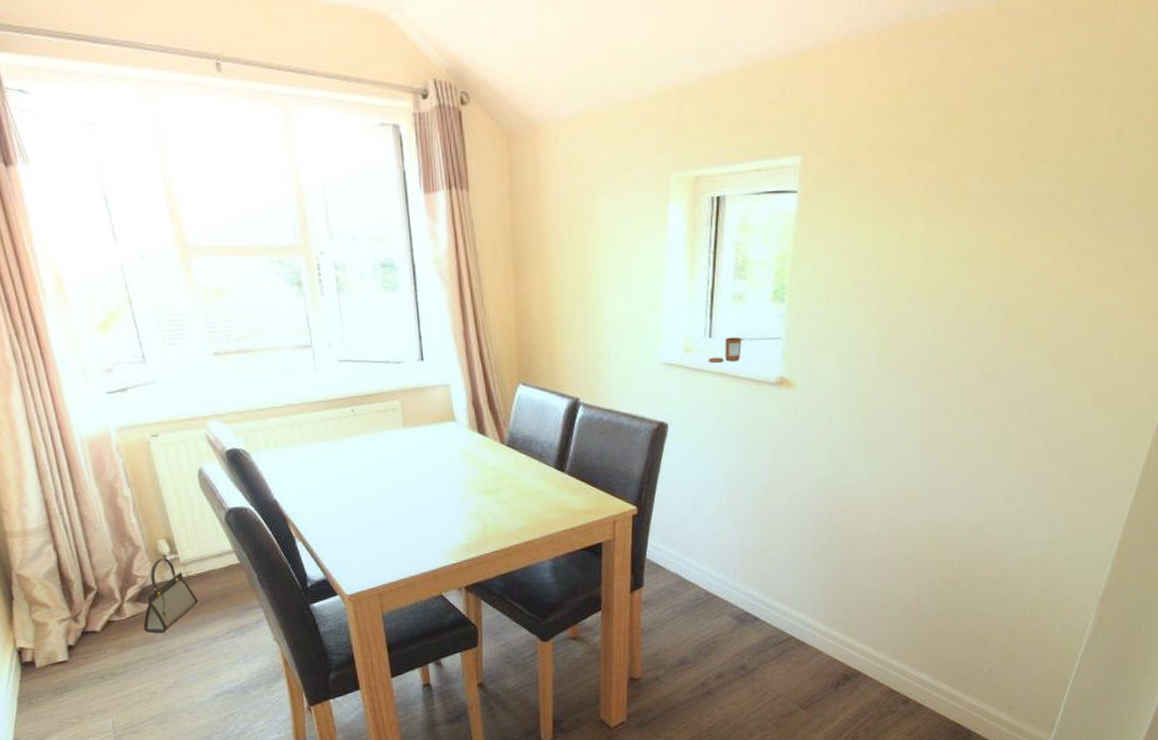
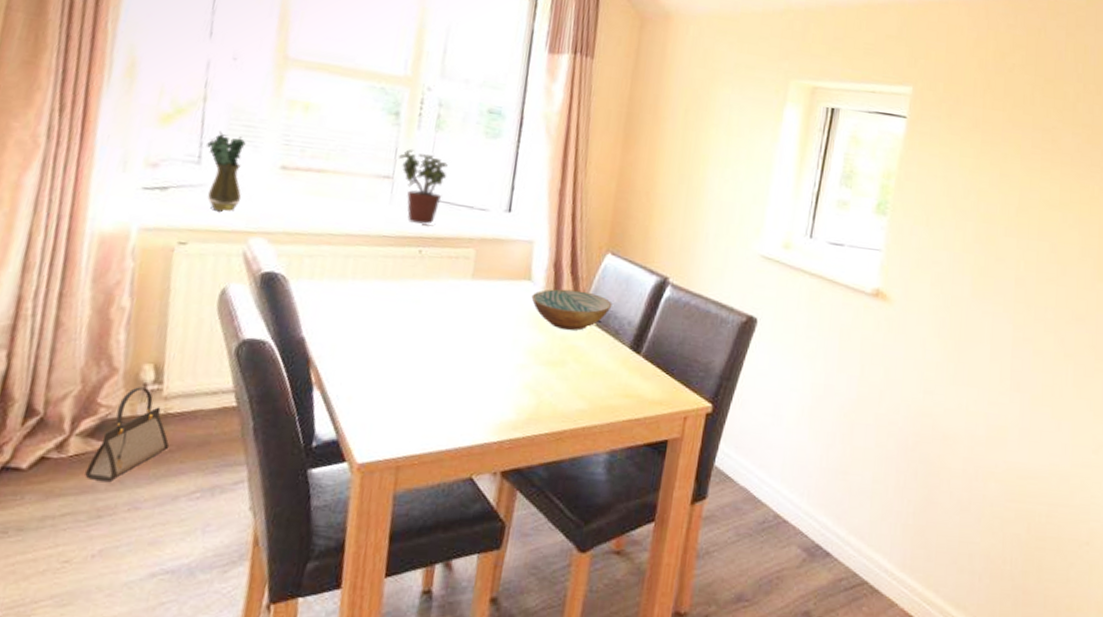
vase: none [145,329,189,403] -> present [207,131,246,213]
potted plant: none [312,316,359,386] -> present [399,149,448,225]
bowl: none [458,423,532,460] -> present [531,289,613,331]
candle: present [708,337,741,364] -> none [806,240,842,266]

